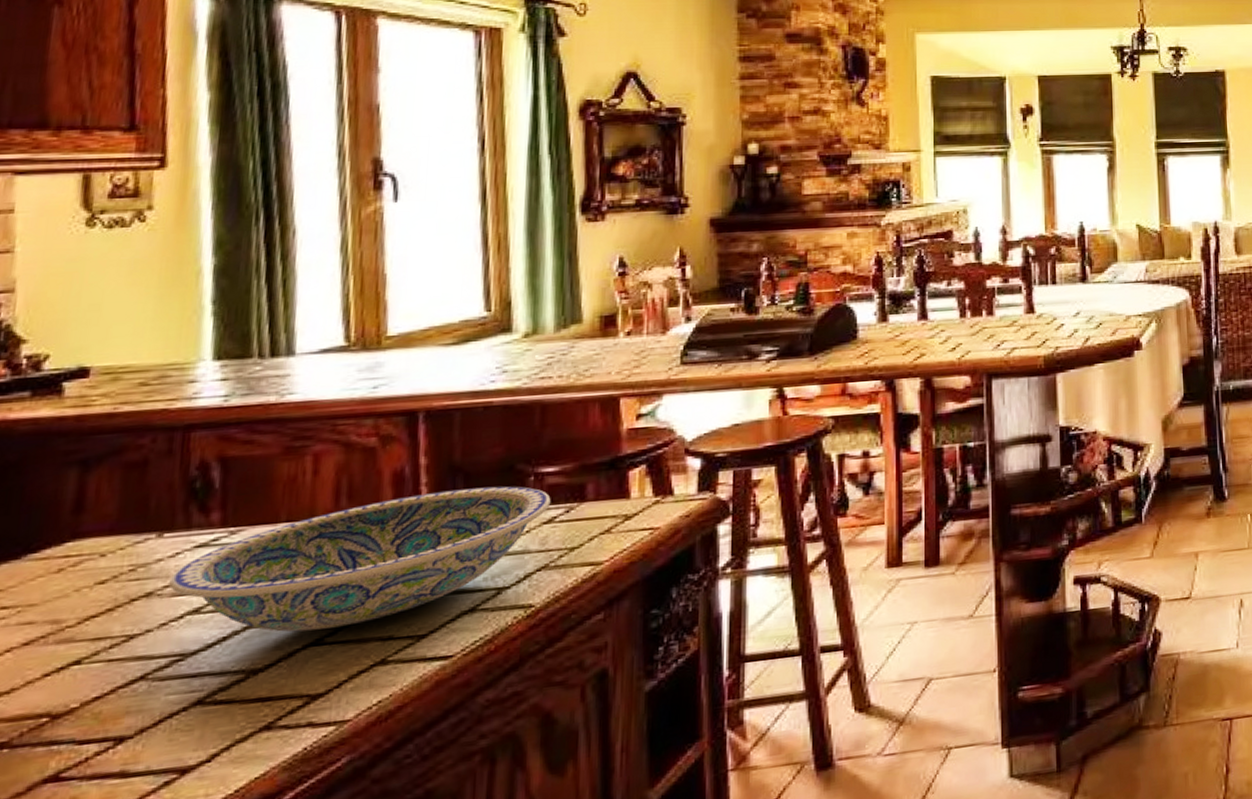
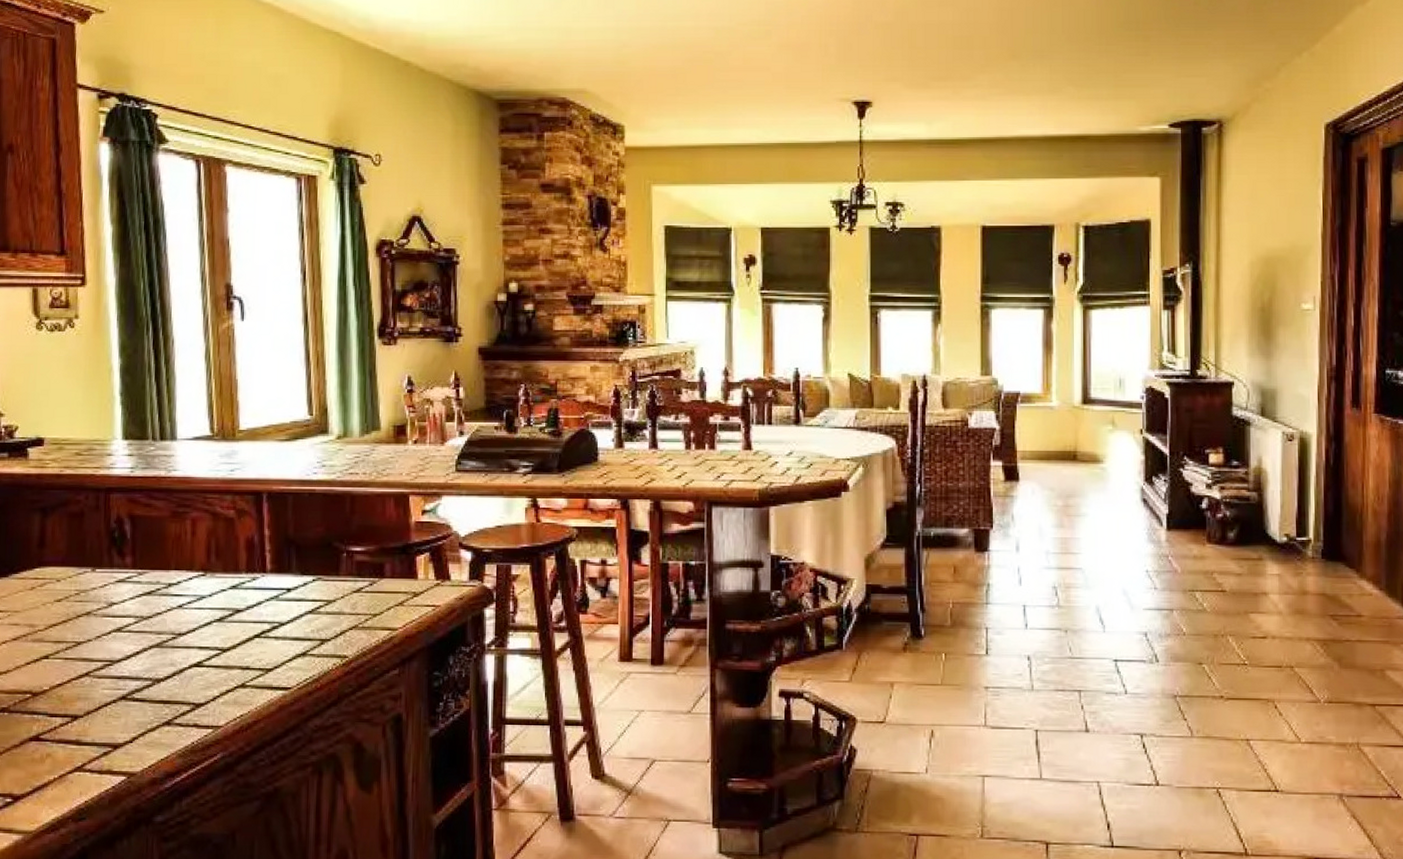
ceramic bowl: present [169,486,551,632] -> none [101,558,359,655]

